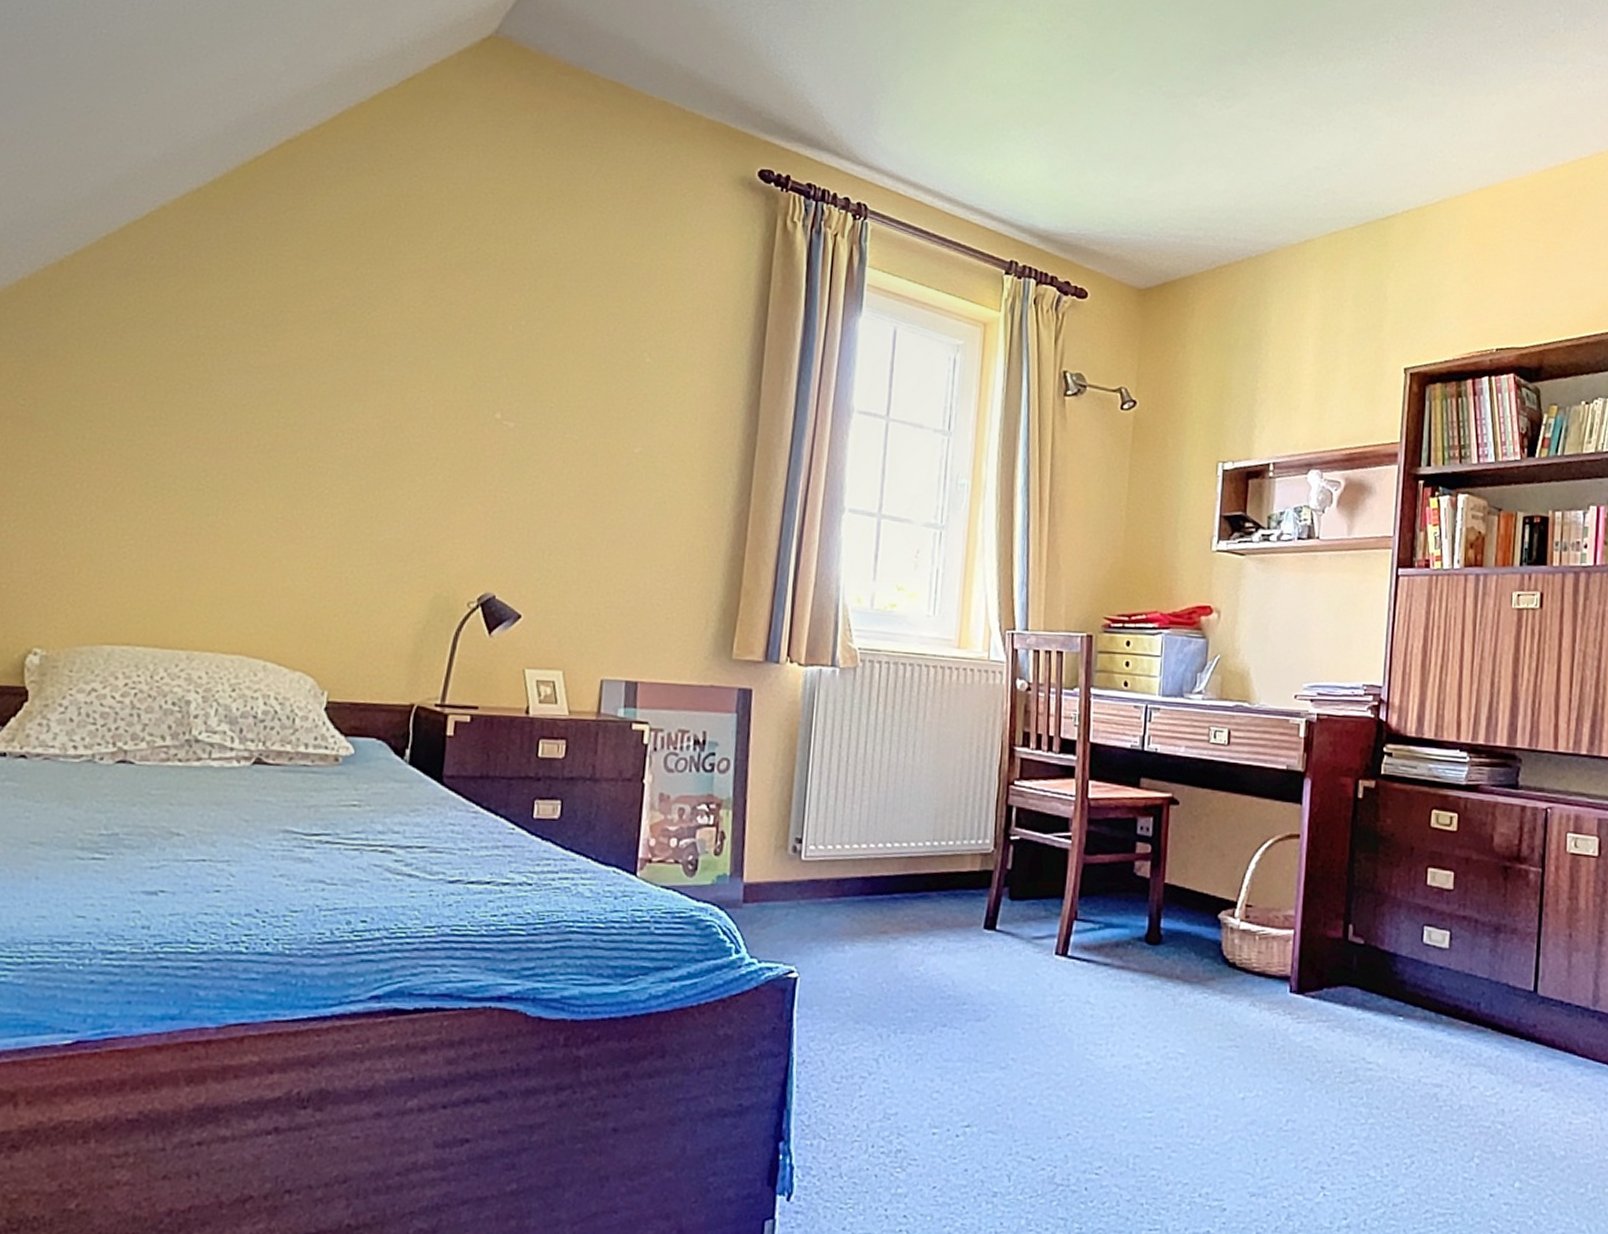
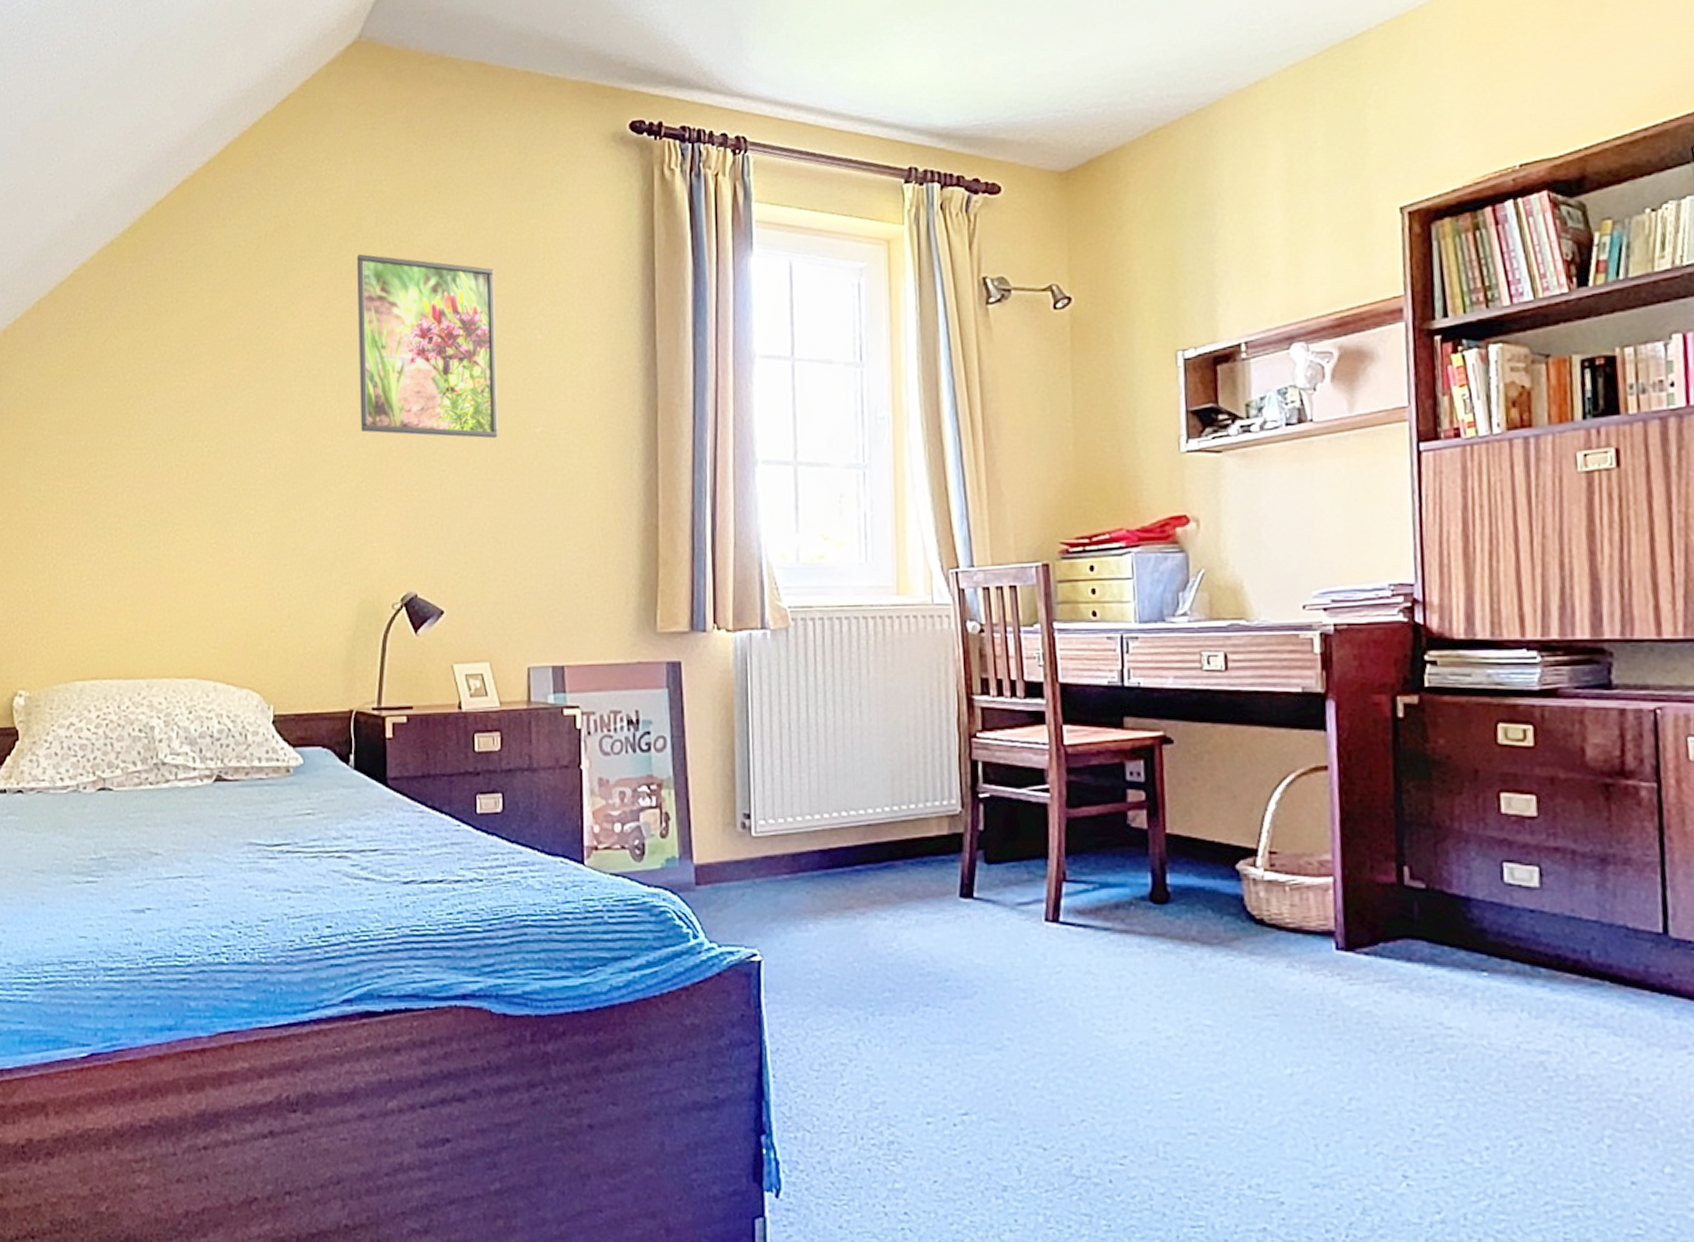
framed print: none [453,248,610,452] -> present [356,253,498,439]

